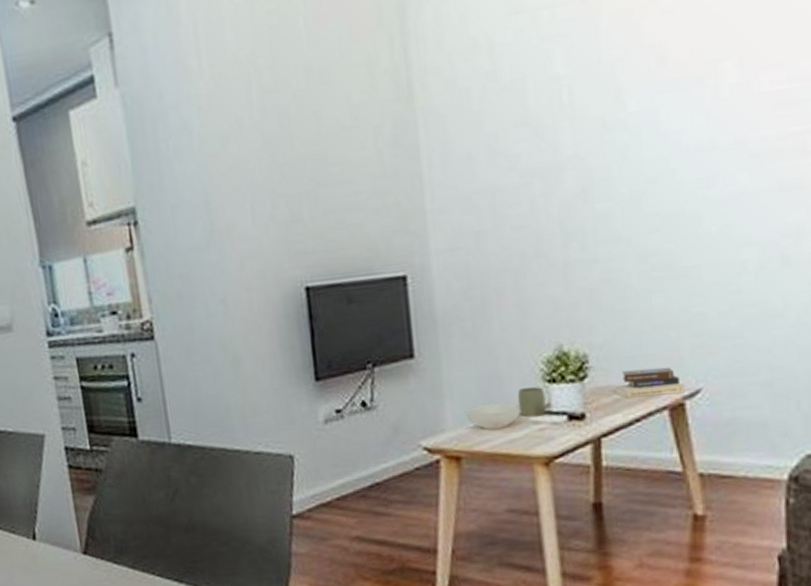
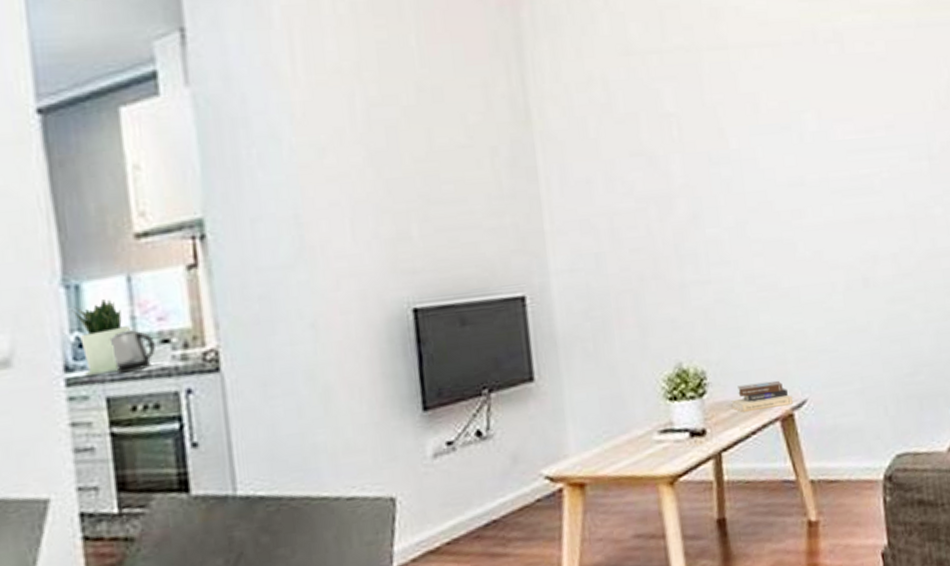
planter: none [48,277,89,341] -> present [71,299,130,377]
kettle: none [75,303,107,339] -> present [109,330,155,373]
bowl: present [464,403,521,429] -> none [588,423,644,452]
mug: present [517,387,546,418] -> none [640,405,669,438]

